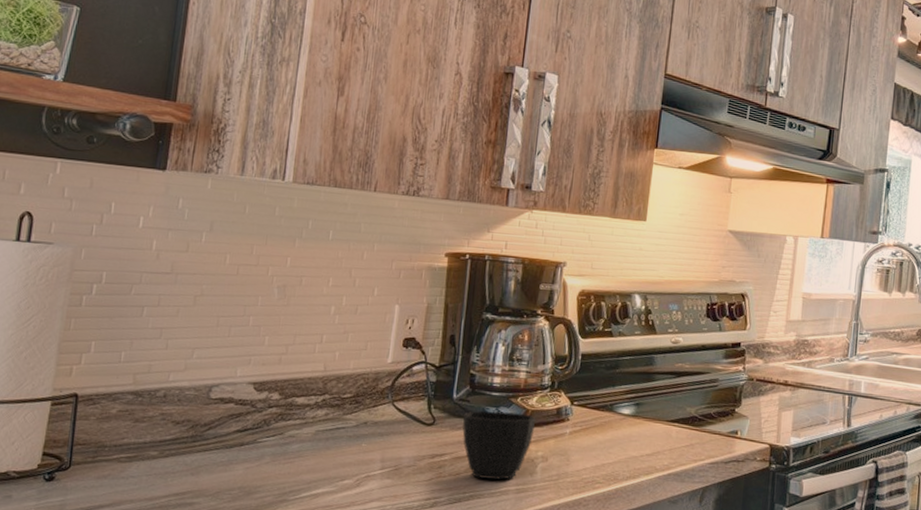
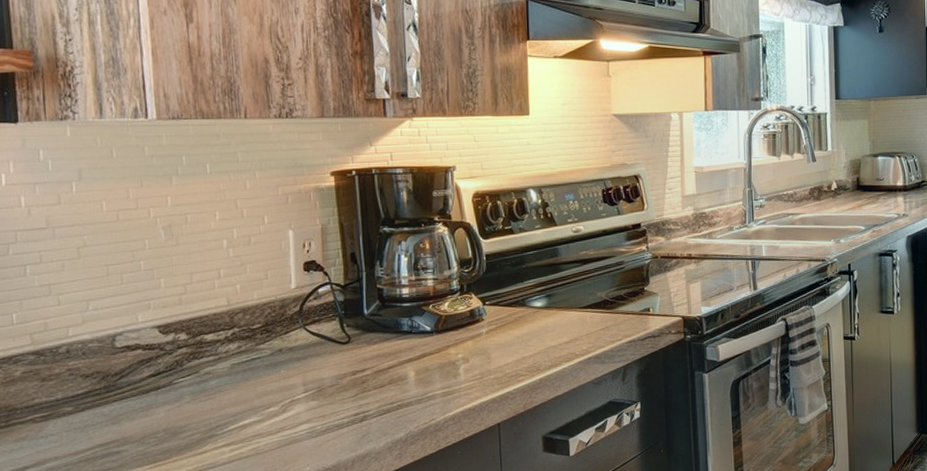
cup: present [462,410,535,480] -> none [378,320,451,387]

